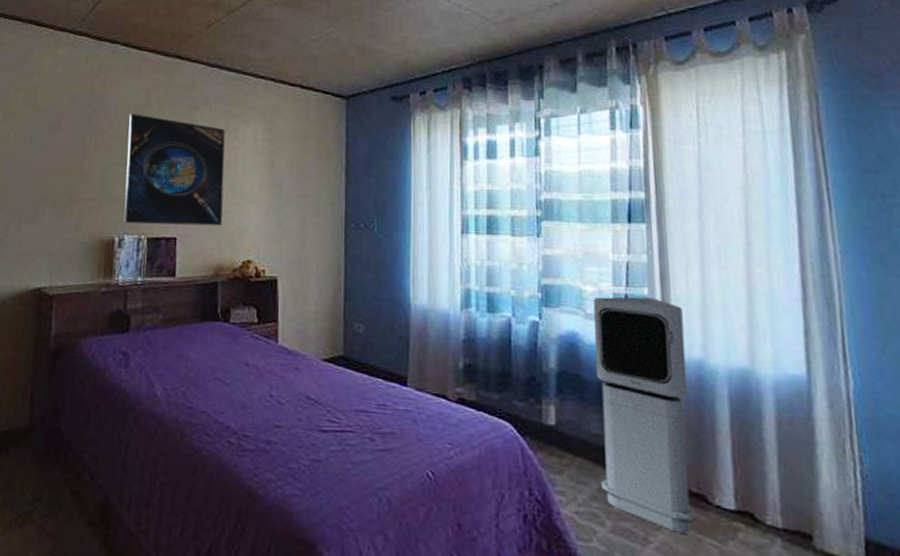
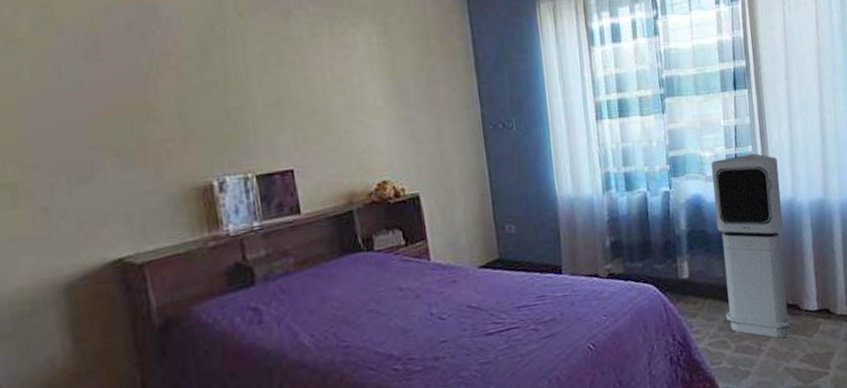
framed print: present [124,113,225,226] -> none [200,26,347,163]

